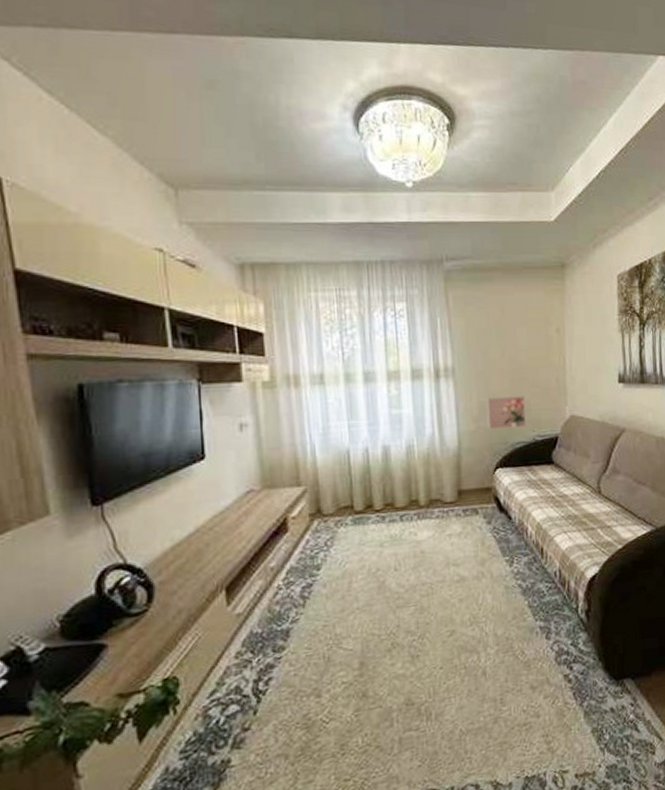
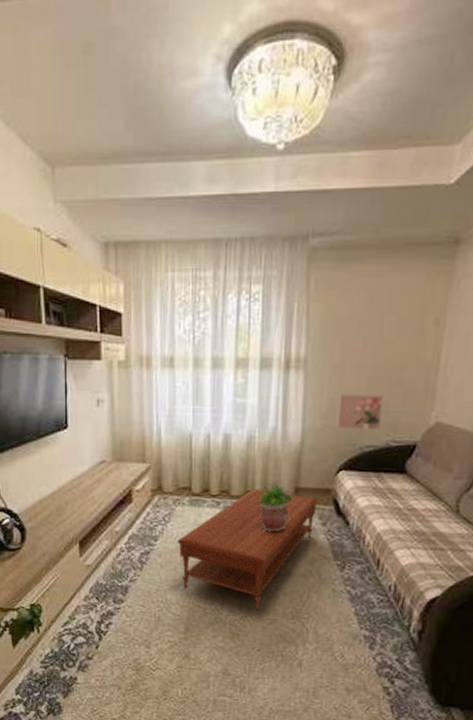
coffee table: none [342,496,481,625] -> present [177,488,319,611]
potted plant: none [421,488,458,540] -> present [256,482,294,532]

